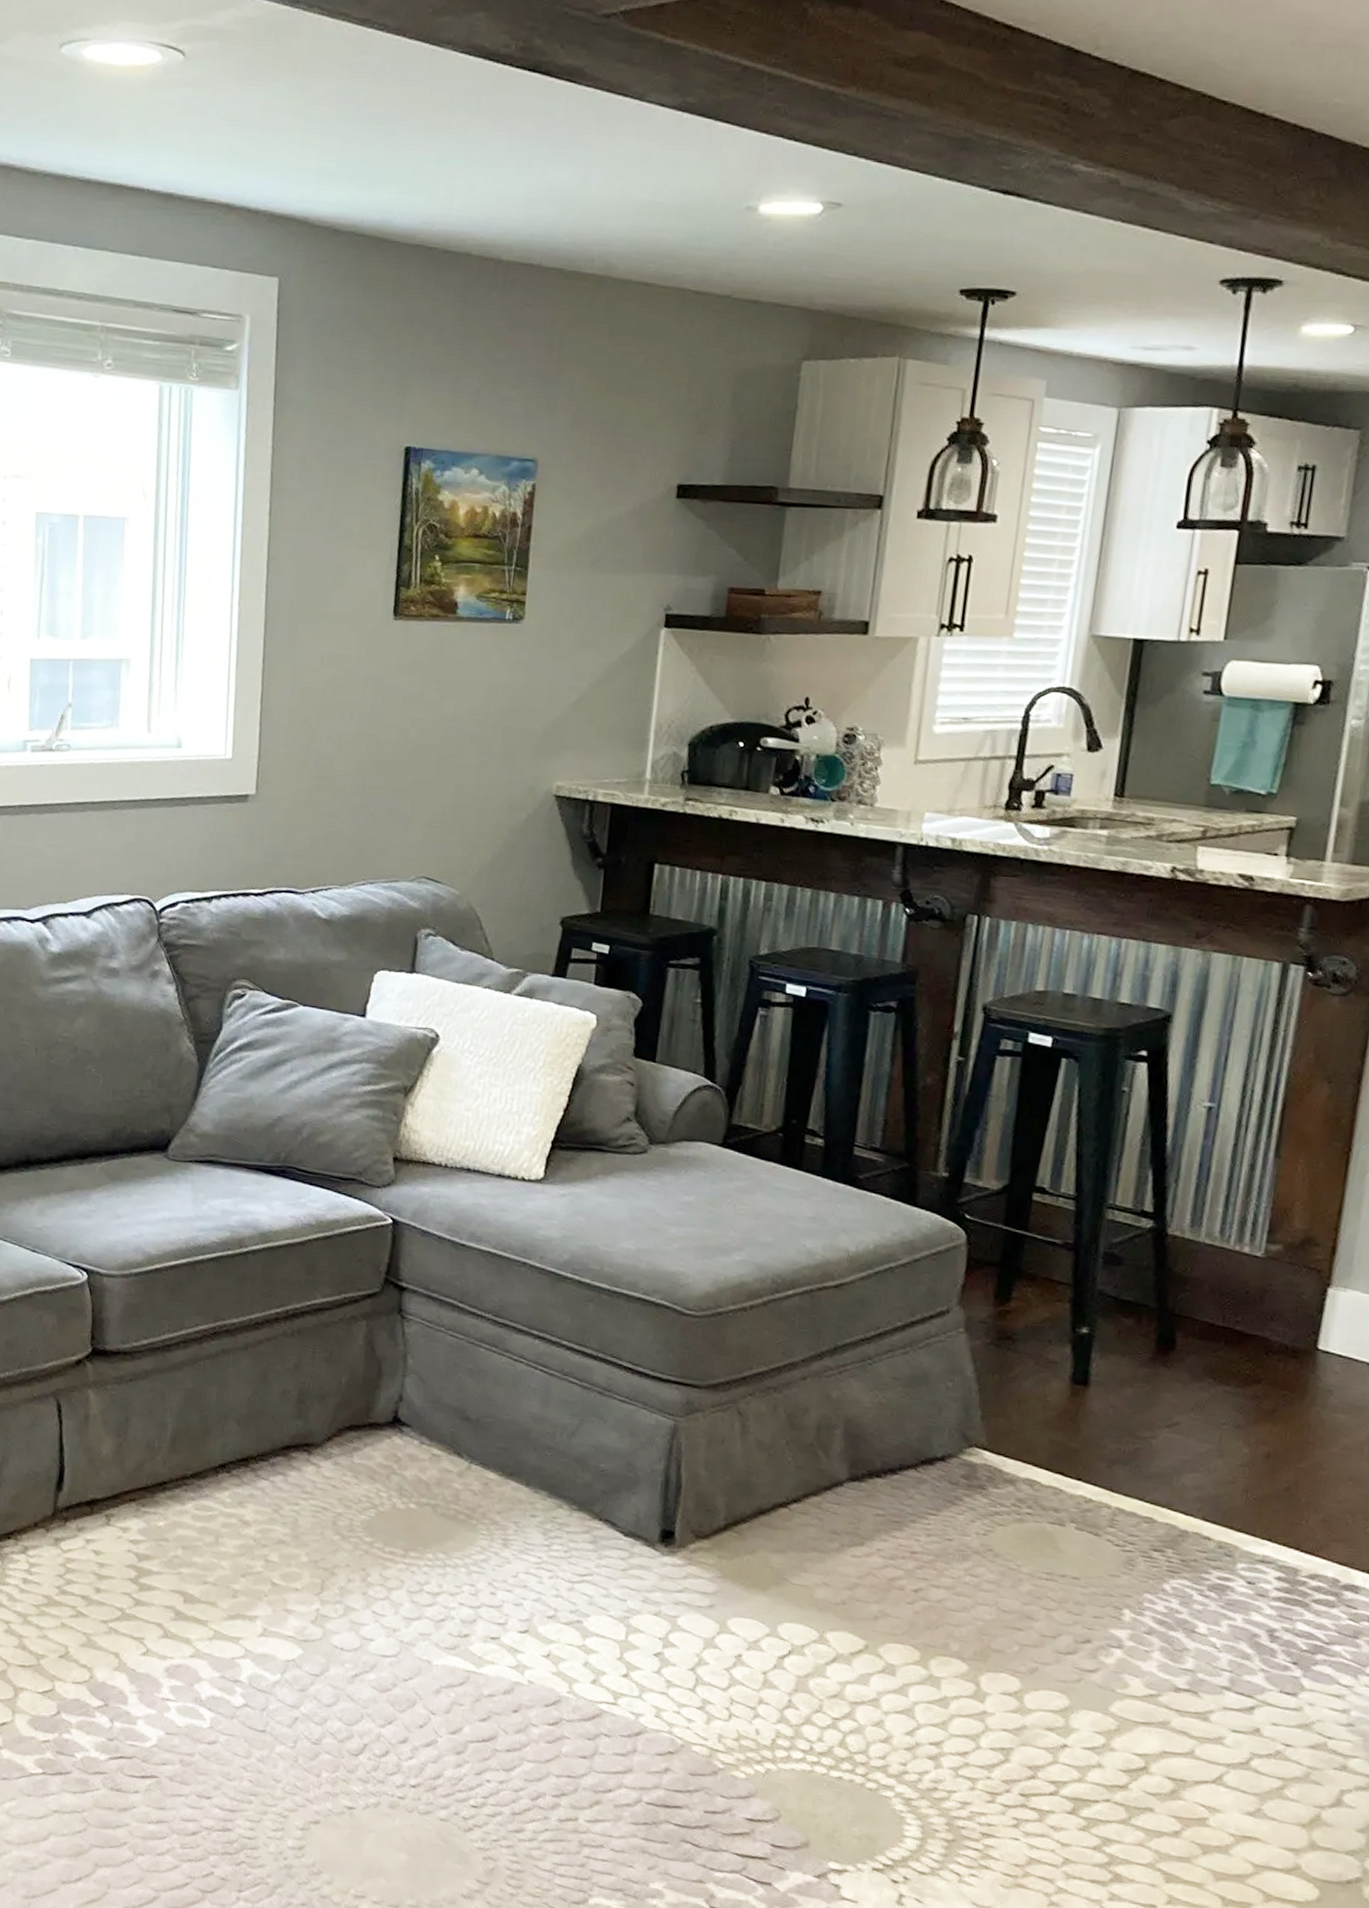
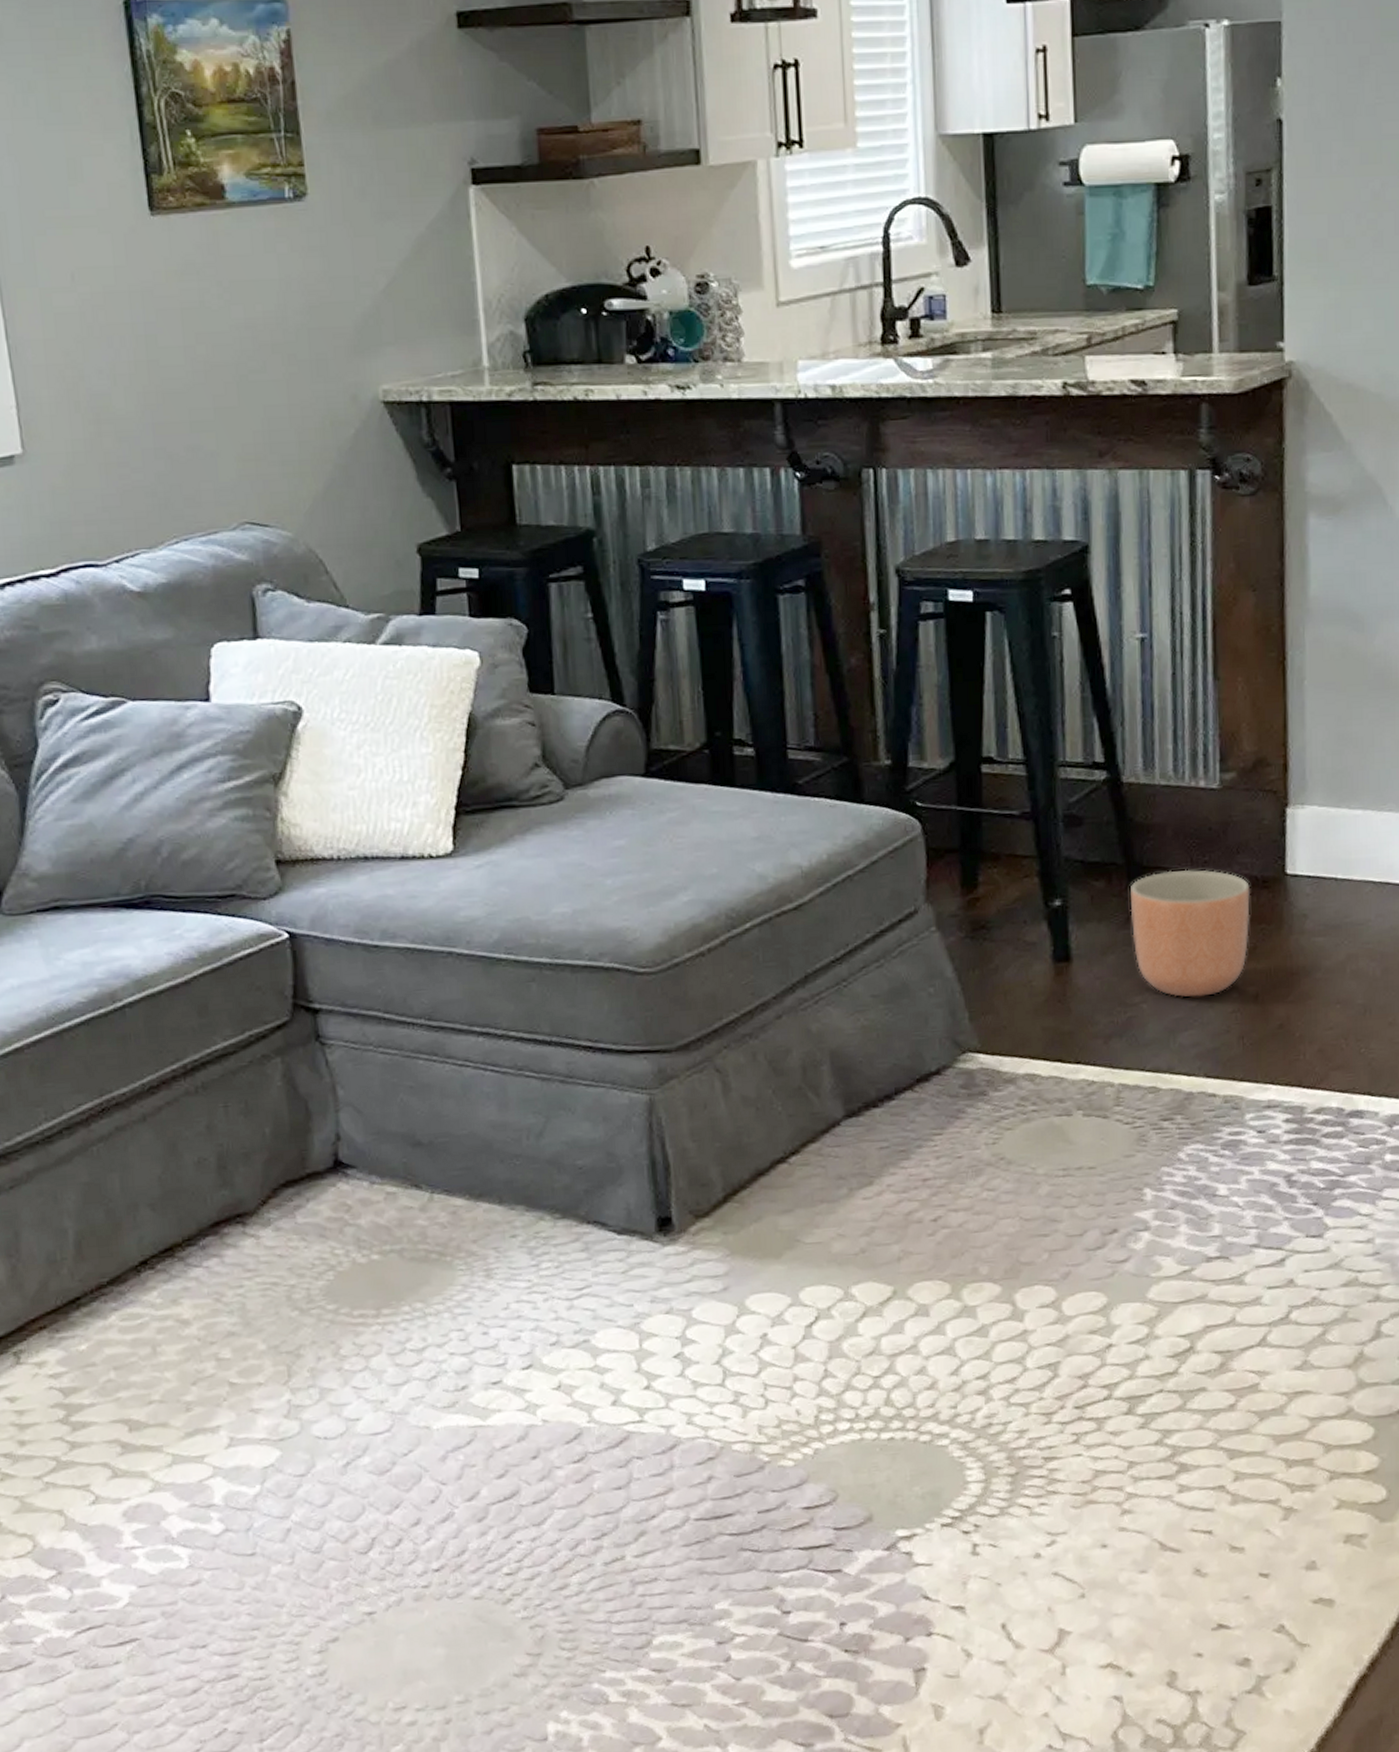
planter: none [1152,1322,1279,1446] -> present [1130,869,1250,998]

